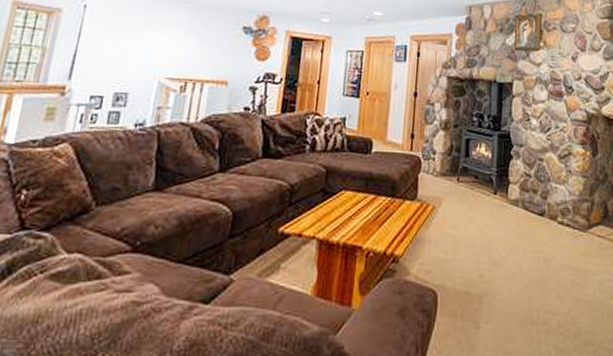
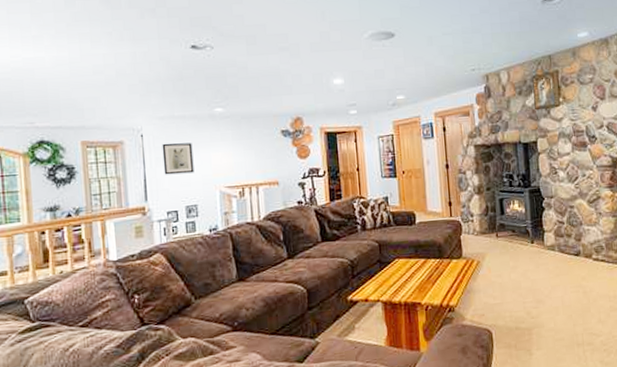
wall art: none [99,18,141,57] -> present [162,143,194,175]

